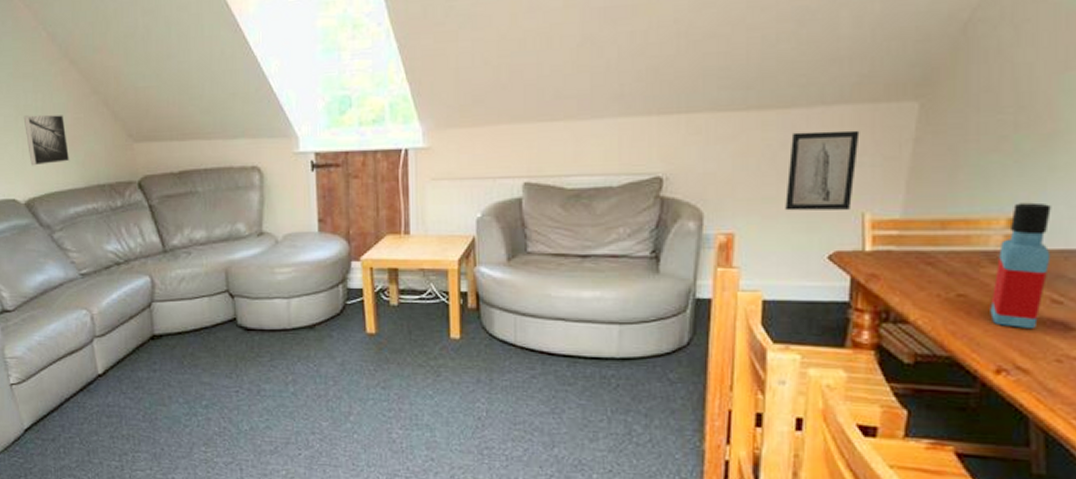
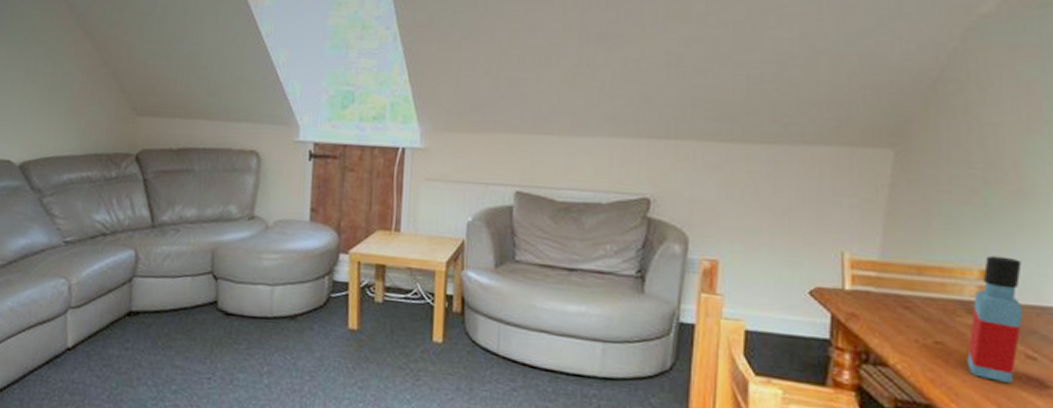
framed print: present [23,114,70,166] -> none [31,80,72,130]
wall art: present [785,130,860,211] -> none [768,167,839,247]

